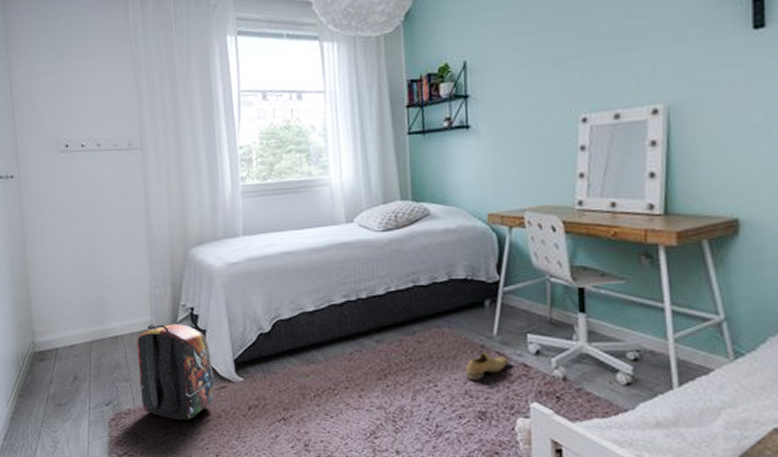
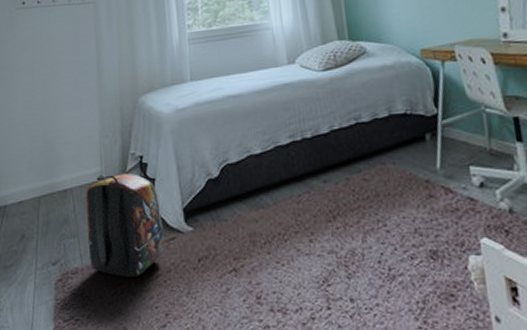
shoe: present [465,351,510,381] -> none [412,186,456,218]

